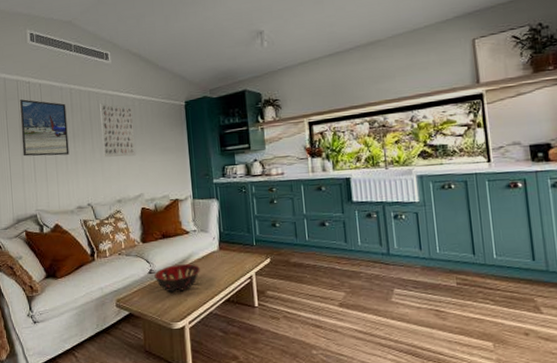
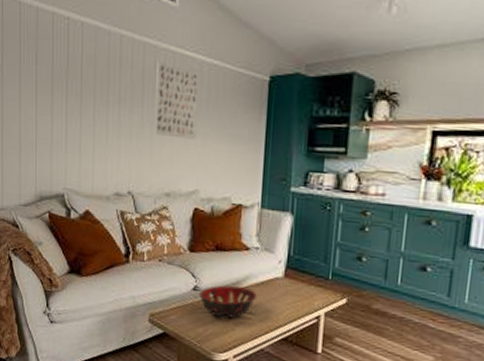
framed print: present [19,99,69,157] -> none [53,40,113,124]

